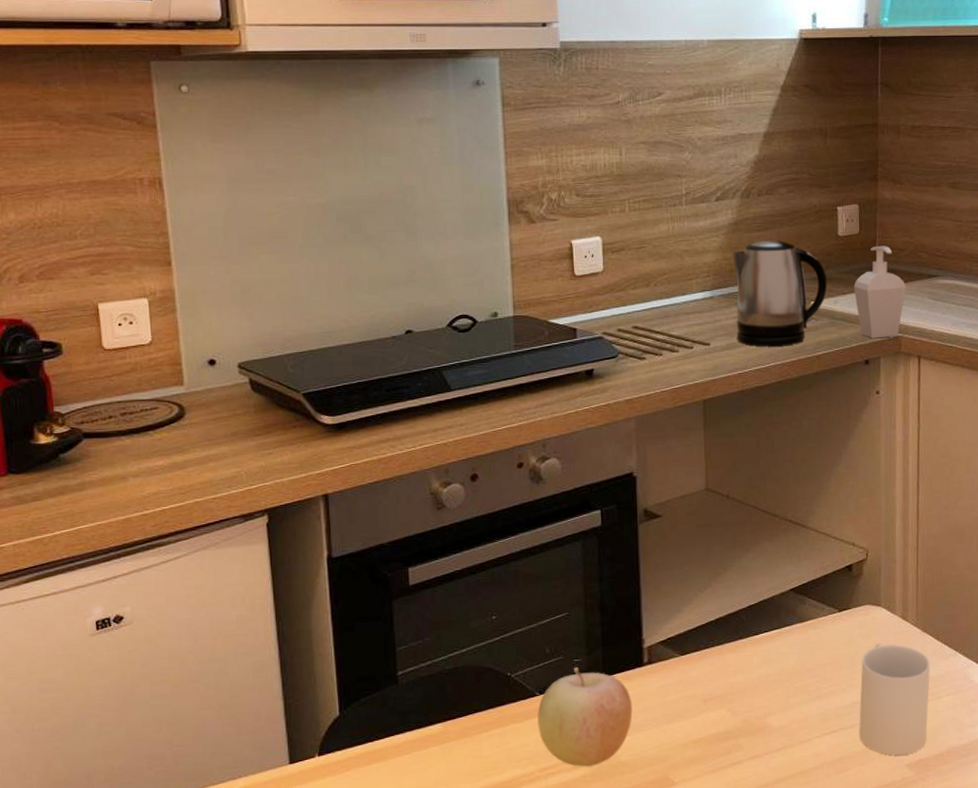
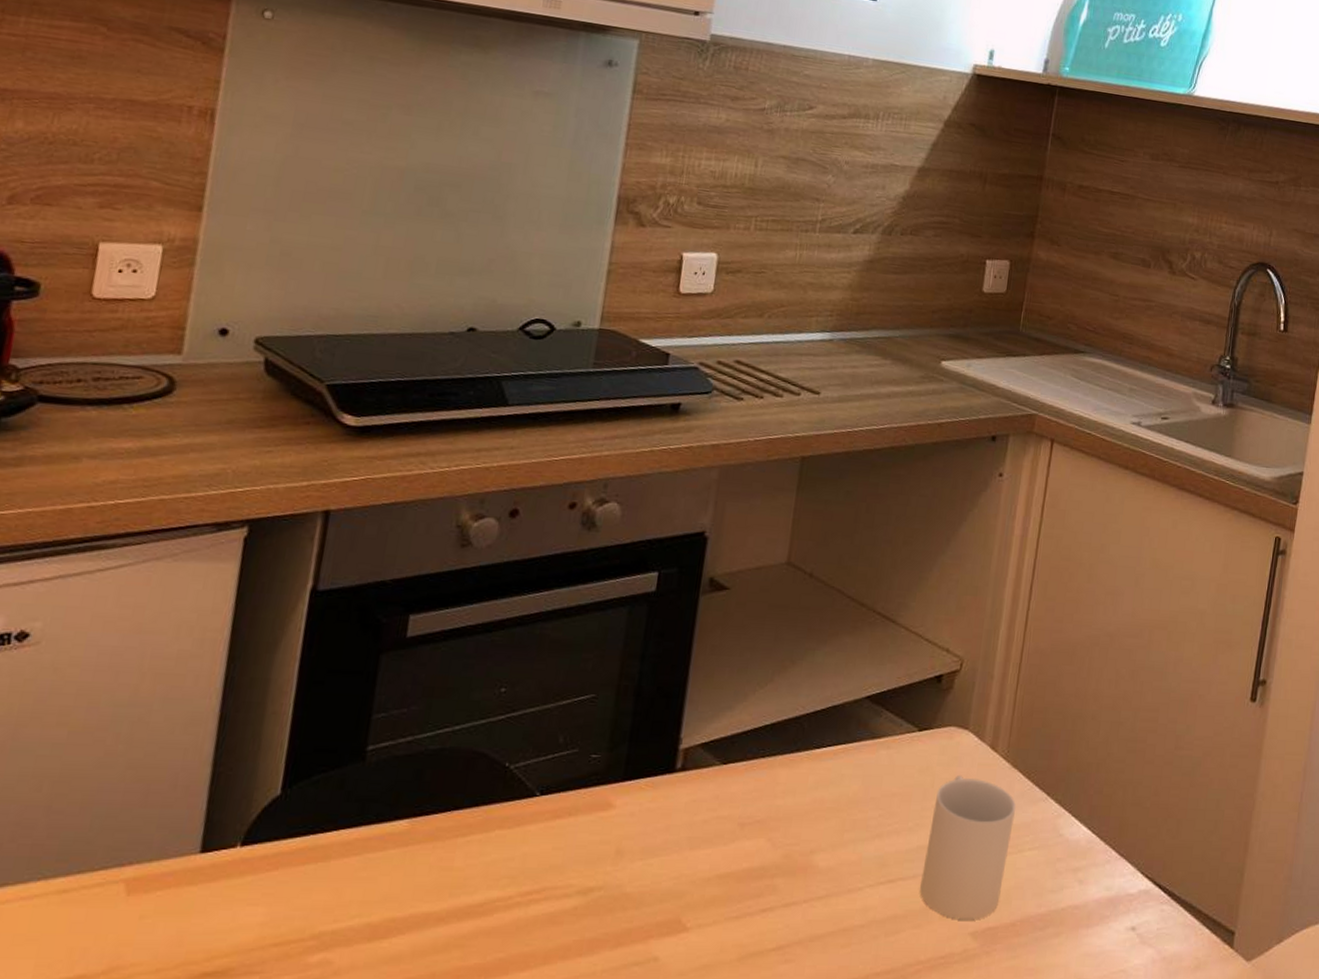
fruit: present [537,667,633,767] -> none [529,765,653,895]
kettle: present [732,239,828,346] -> none [851,284,964,407]
soap bottle: present [854,246,906,339] -> none [991,309,1049,414]

